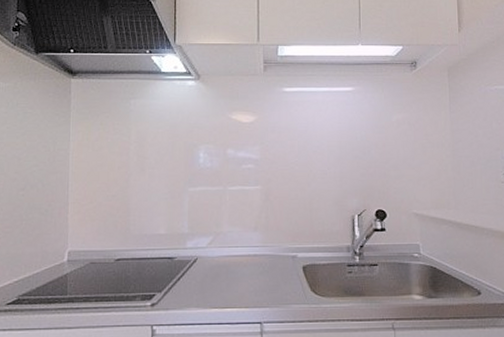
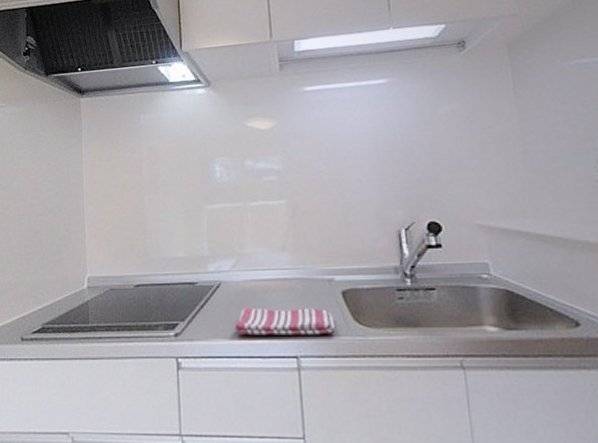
dish towel: none [208,279,295,305] -> present [235,306,336,336]

